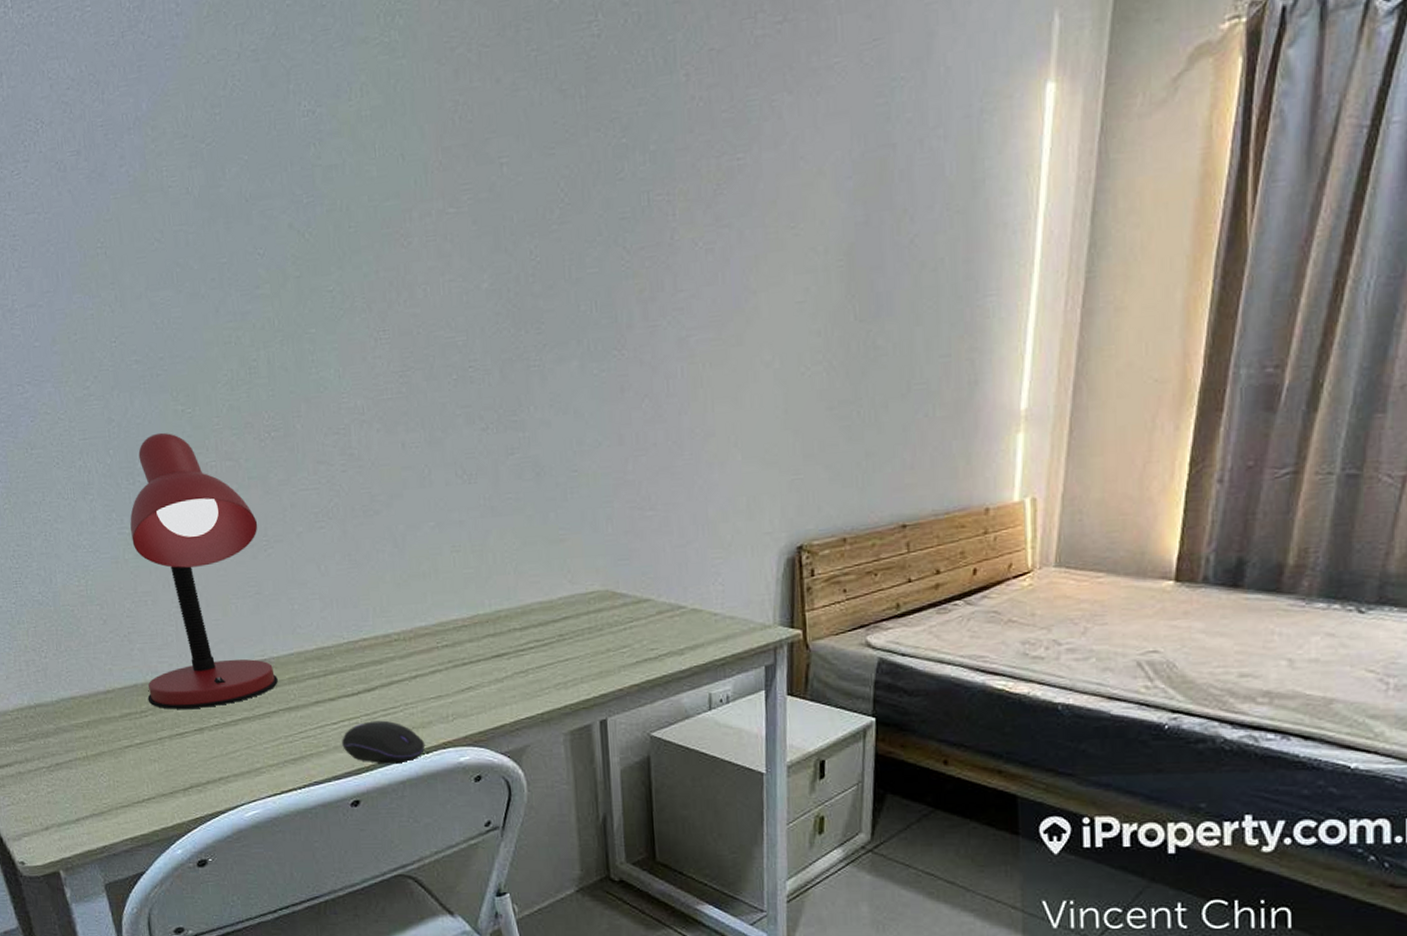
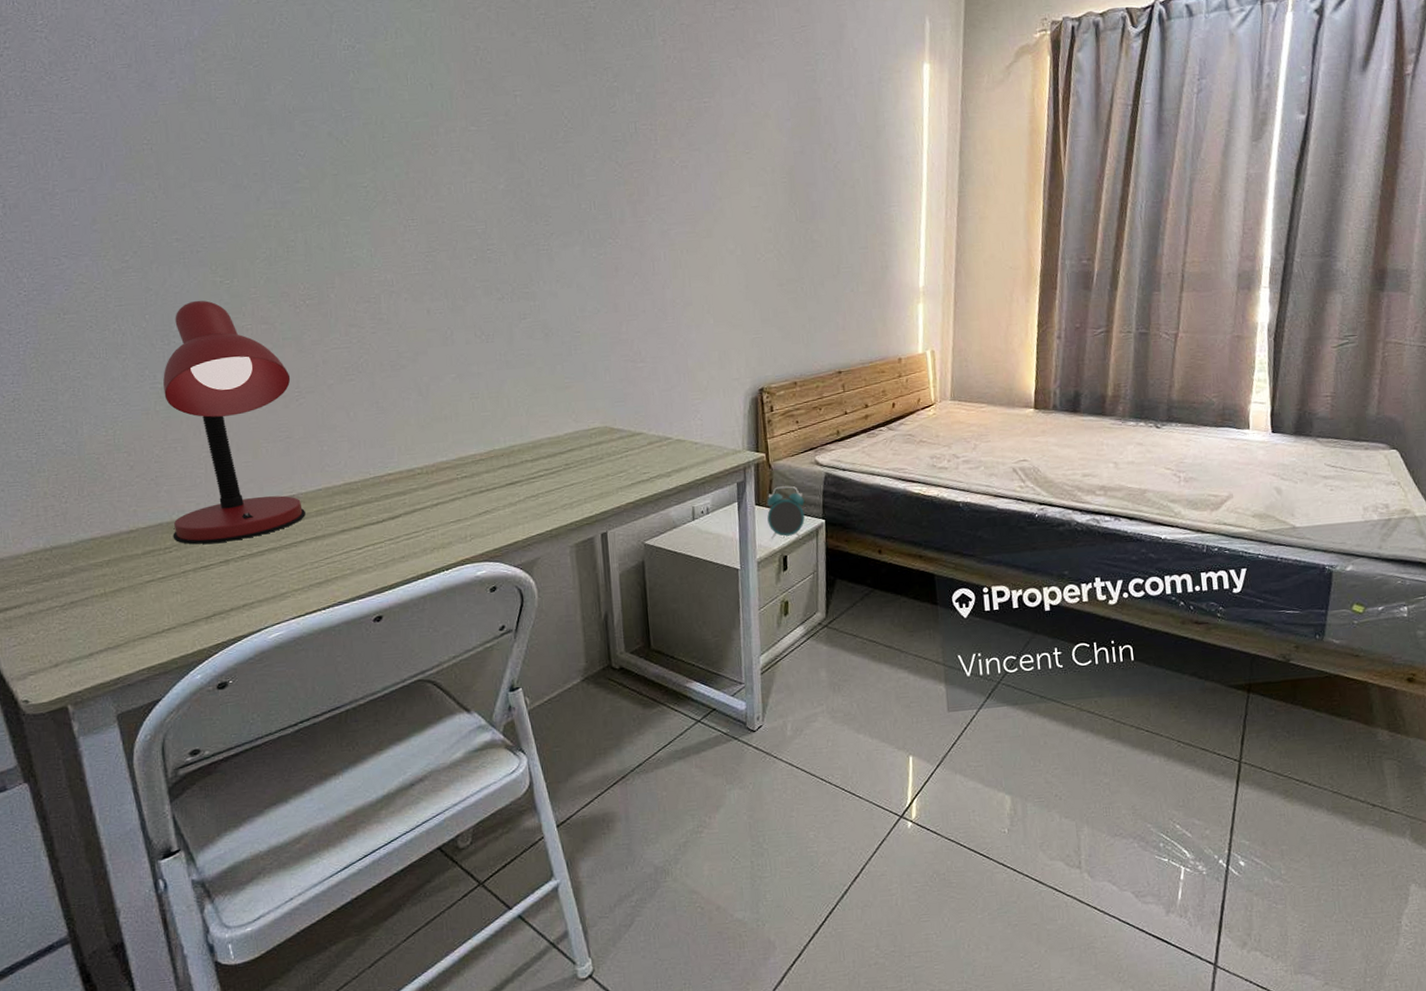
computer mouse: present [342,720,425,763] -> none [366,543,445,582]
alarm clock: none [802,672,850,742] -> present [767,486,805,540]

